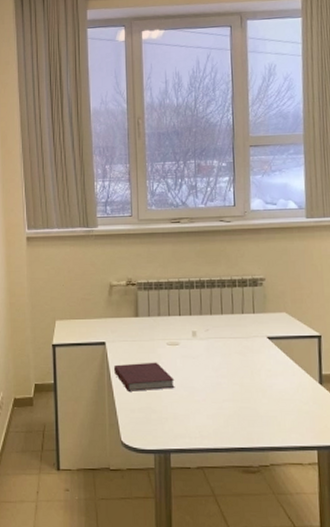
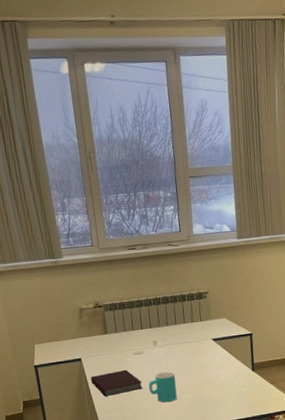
cup: none [182,371,217,410] -> present [148,372,177,403]

